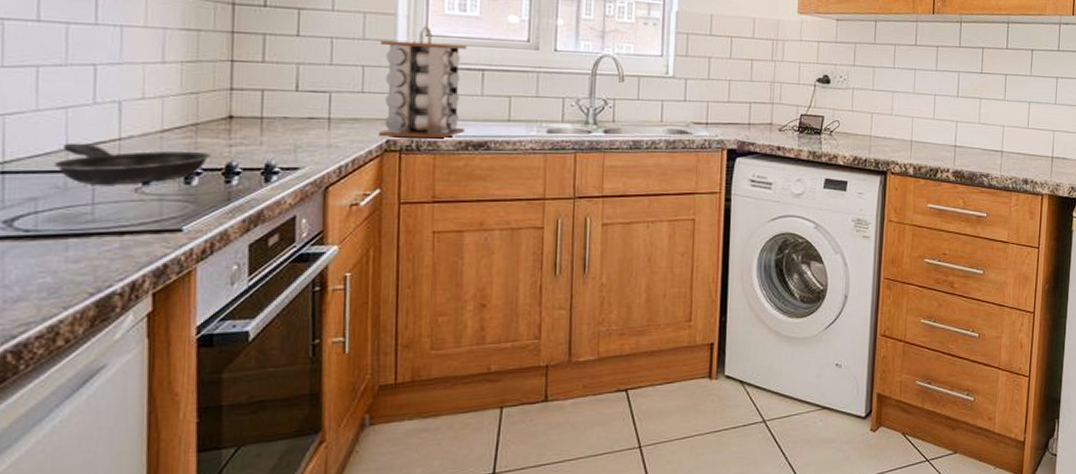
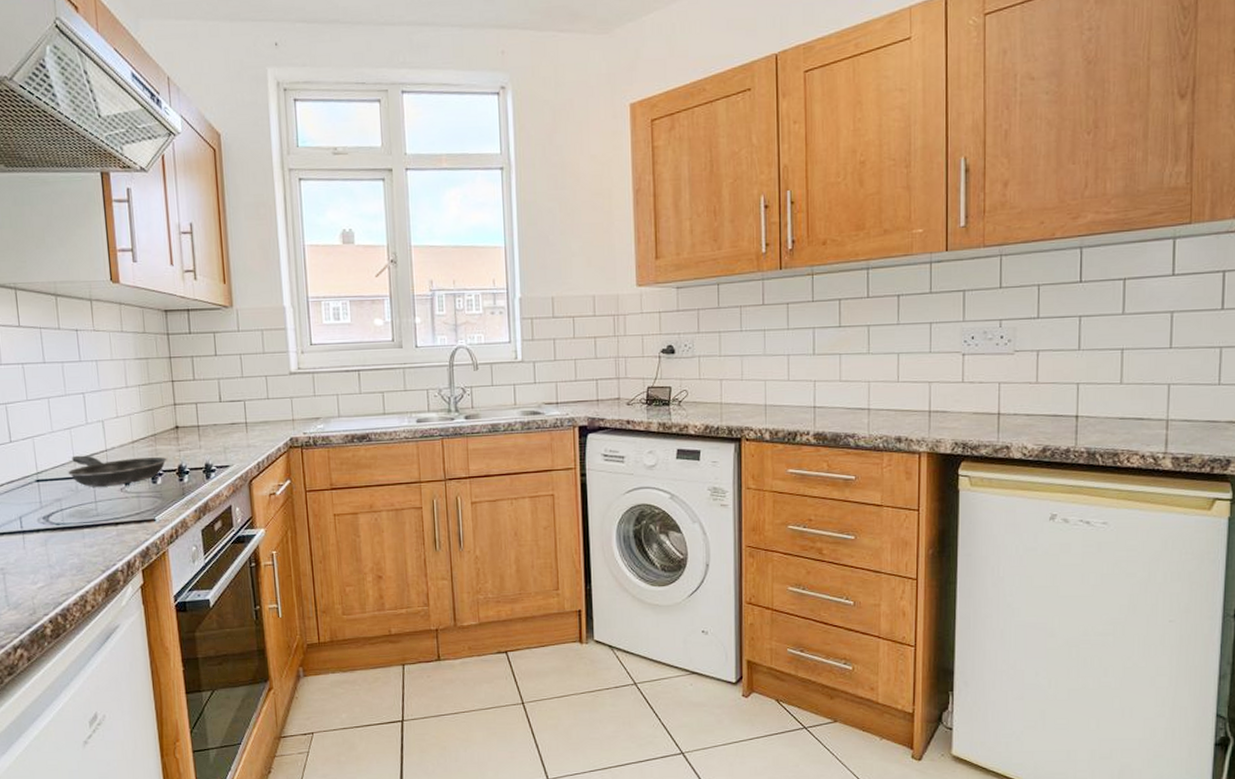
spice rack: present [377,25,468,140] -> none [276,336,349,437]

